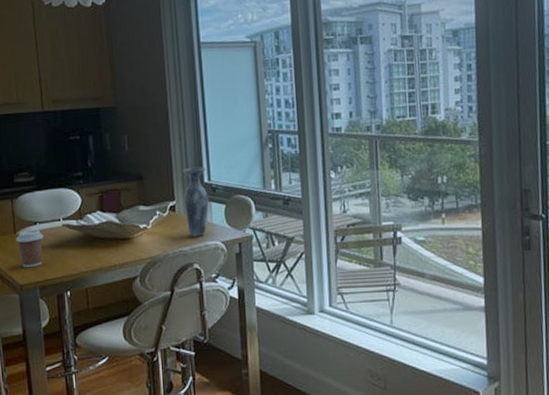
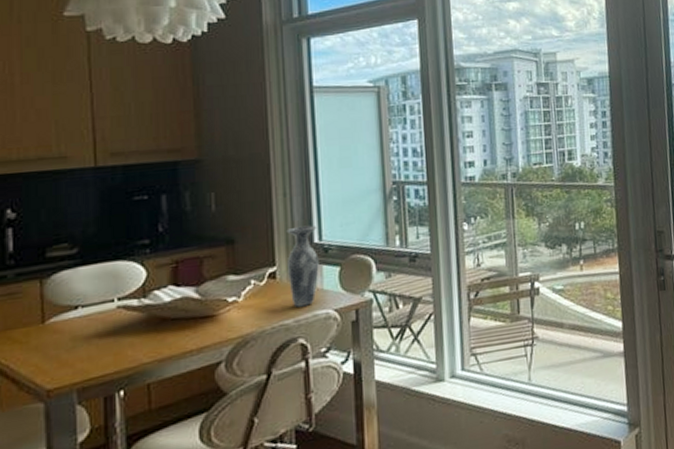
coffee cup: present [16,229,43,268] -> none [44,315,87,367]

